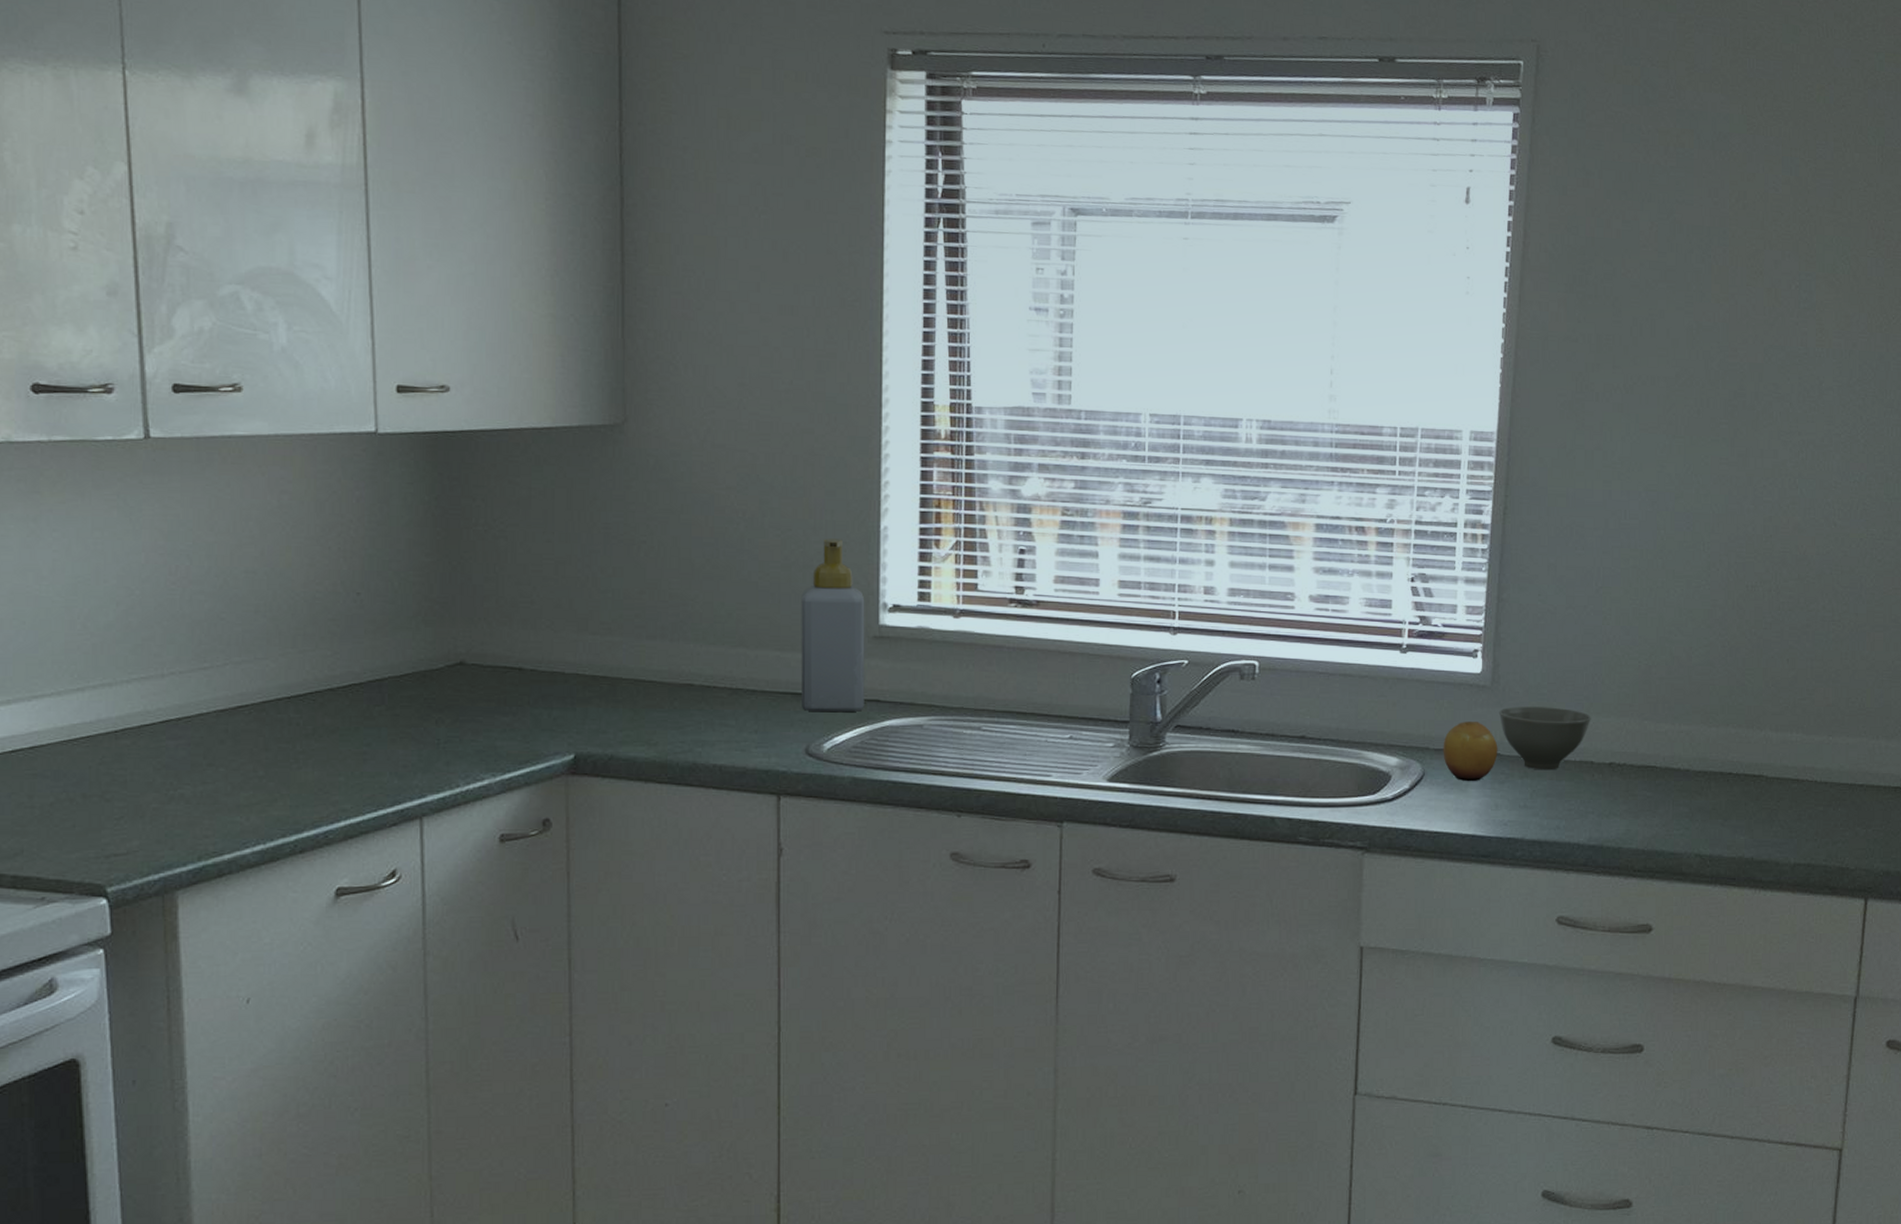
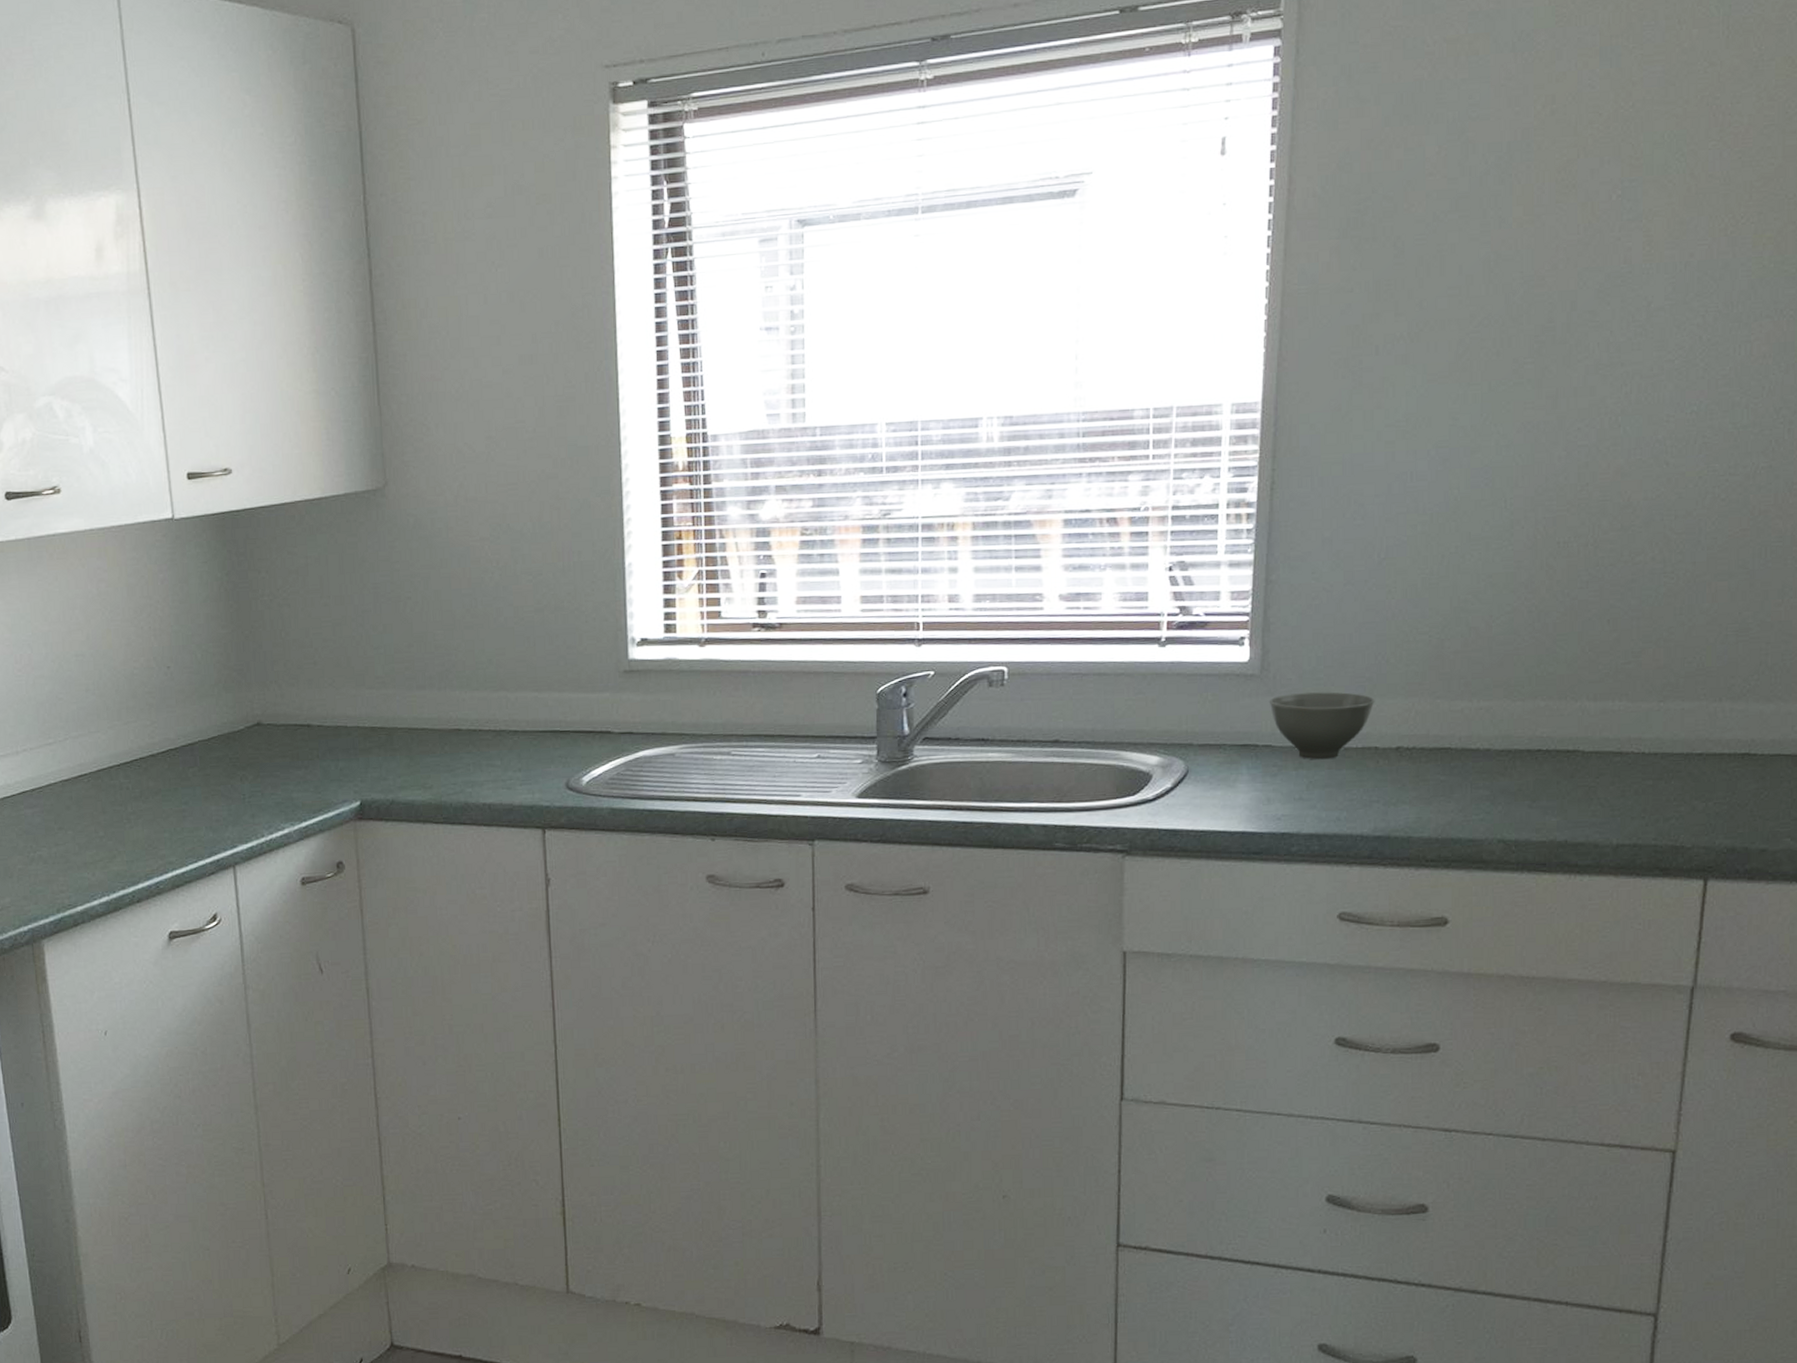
soap bottle: present [801,538,865,713] -> none [554,579,619,748]
fruit: present [1443,722,1498,782] -> none [1208,713,1269,777]

